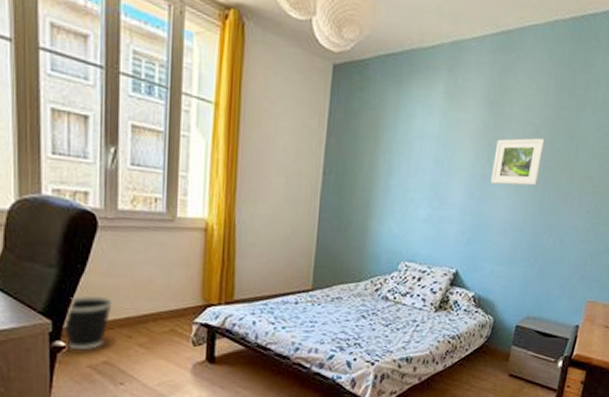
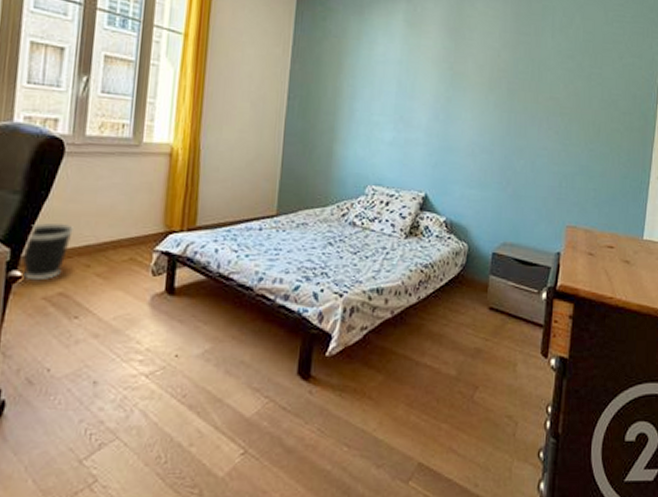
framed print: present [491,138,545,186] -> none [456,61,507,108]

